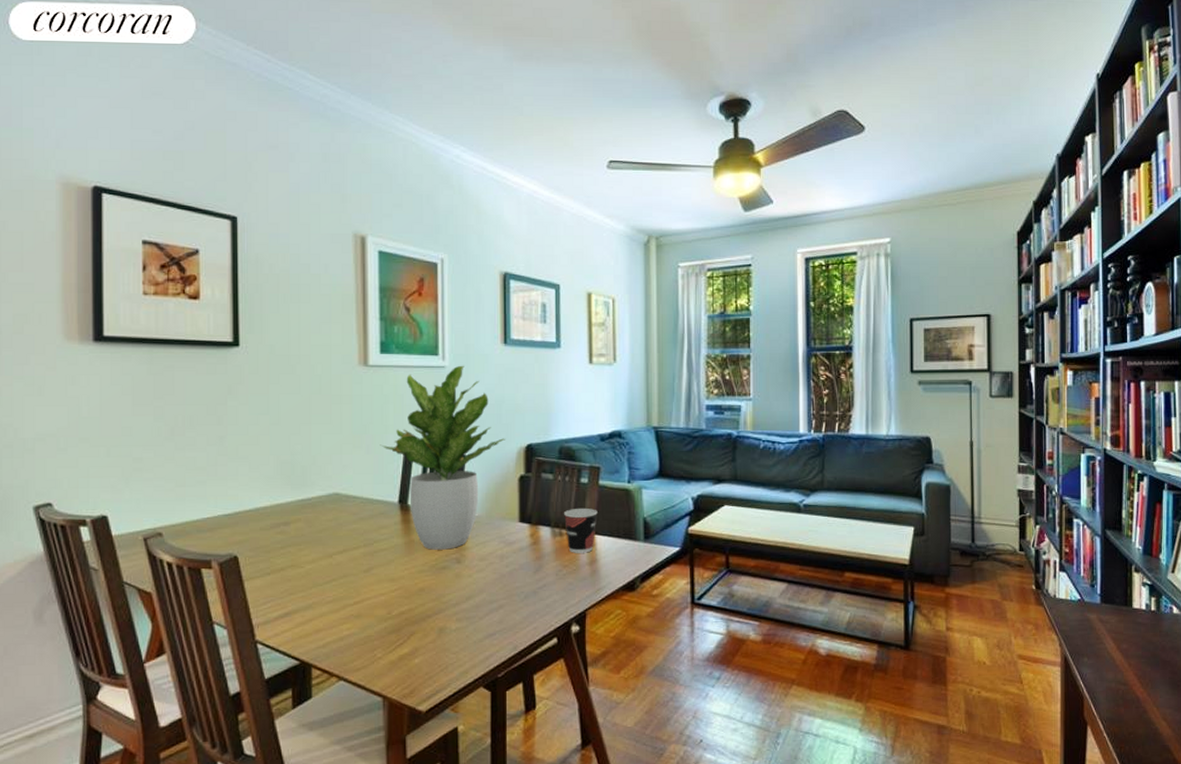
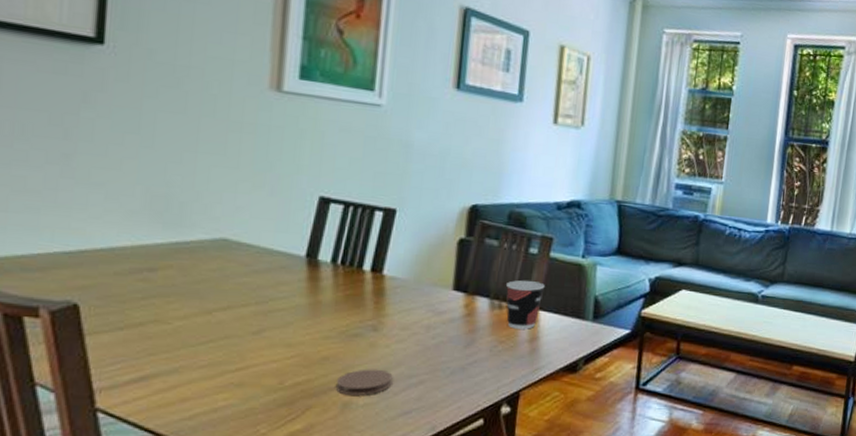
potted plant: present [380,365,505,550] -> none [288,105,446,315]
coaster: none [433,597,477,621] -> present [336,369,393,395]

